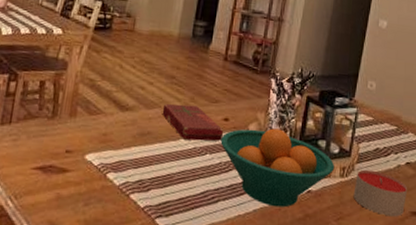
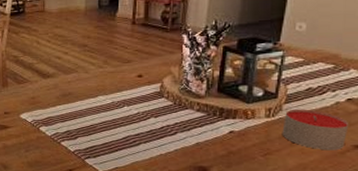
book: present [162,104,224,141] -> none [79,67,139,96]
fruit bowl: present [220,128,335,208] -> none [137,79,259,147]

